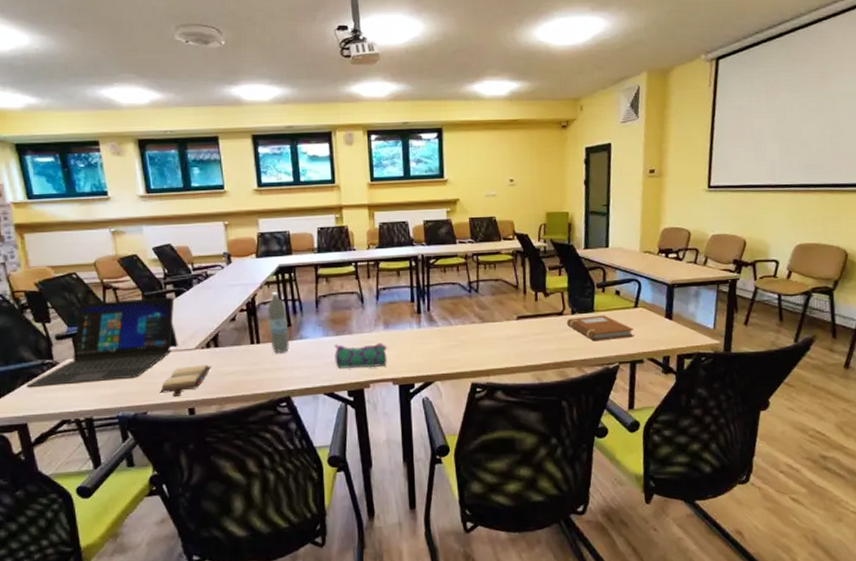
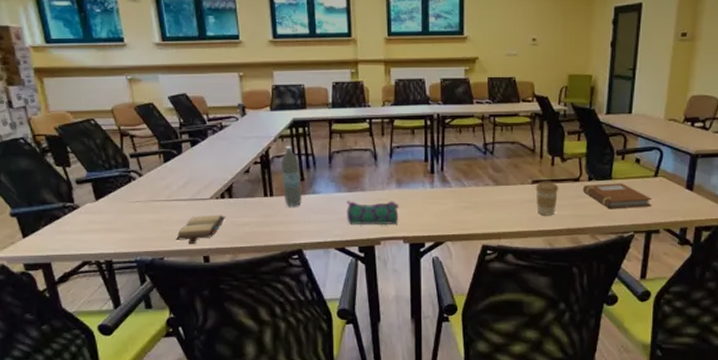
laptop: present [26,297,178,387] -> none [49,147,194,228]
coffee cup: none [520,316,544,351] -> present [535,181,559,216]

